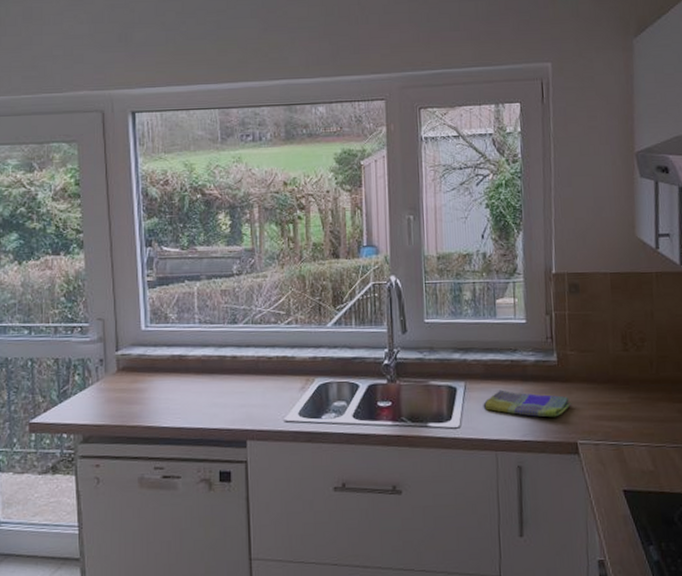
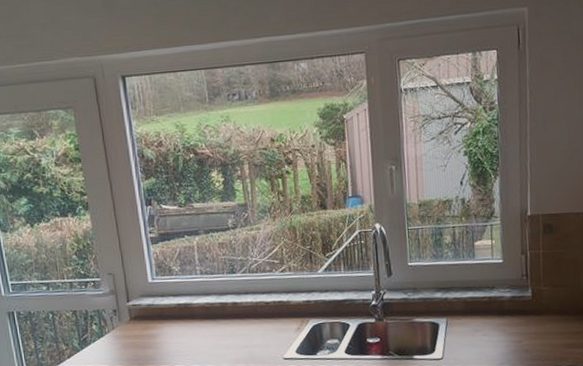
dish towel: present [483,389,572,418] -> none [463,324,545,347]

